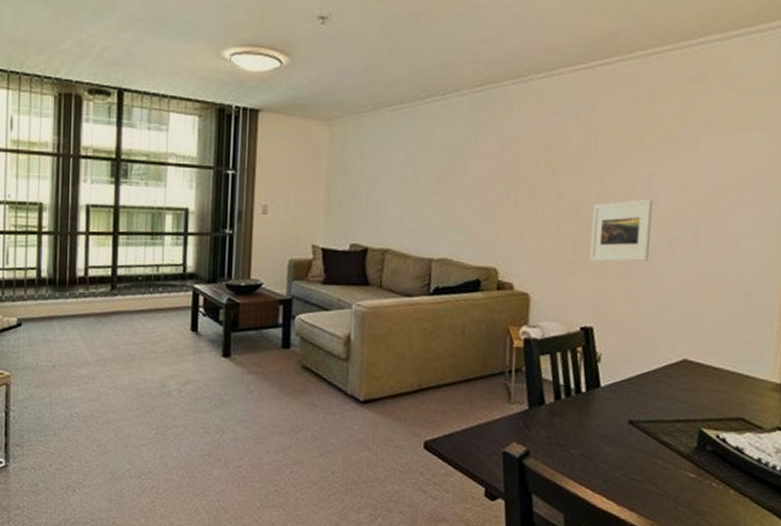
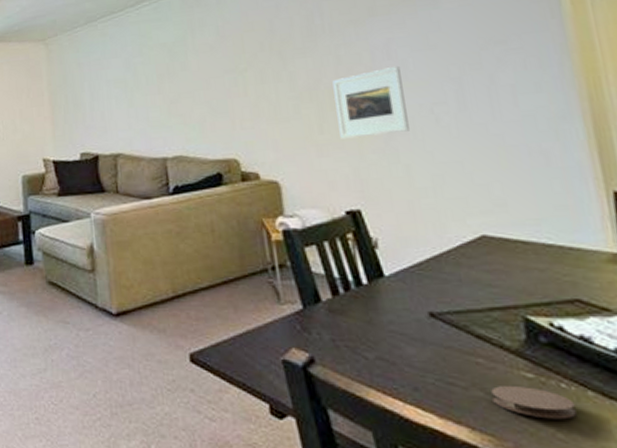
coaster: none [661,482,719,511] -> present [491,386,577,420]

